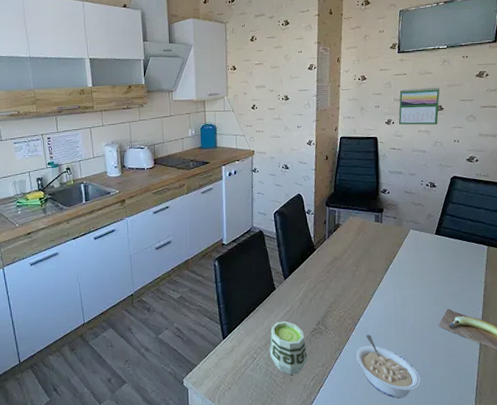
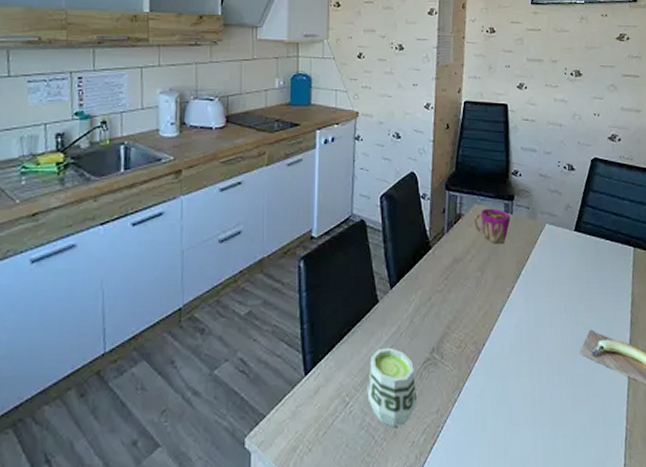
cup: none [349,219,381,246] -> present [472,208,511,244]
legume: present [355,335,421,399] -> none [479,366,560,457]
calendar: present [398,87,440,125] -> none [531,47,578,94]

